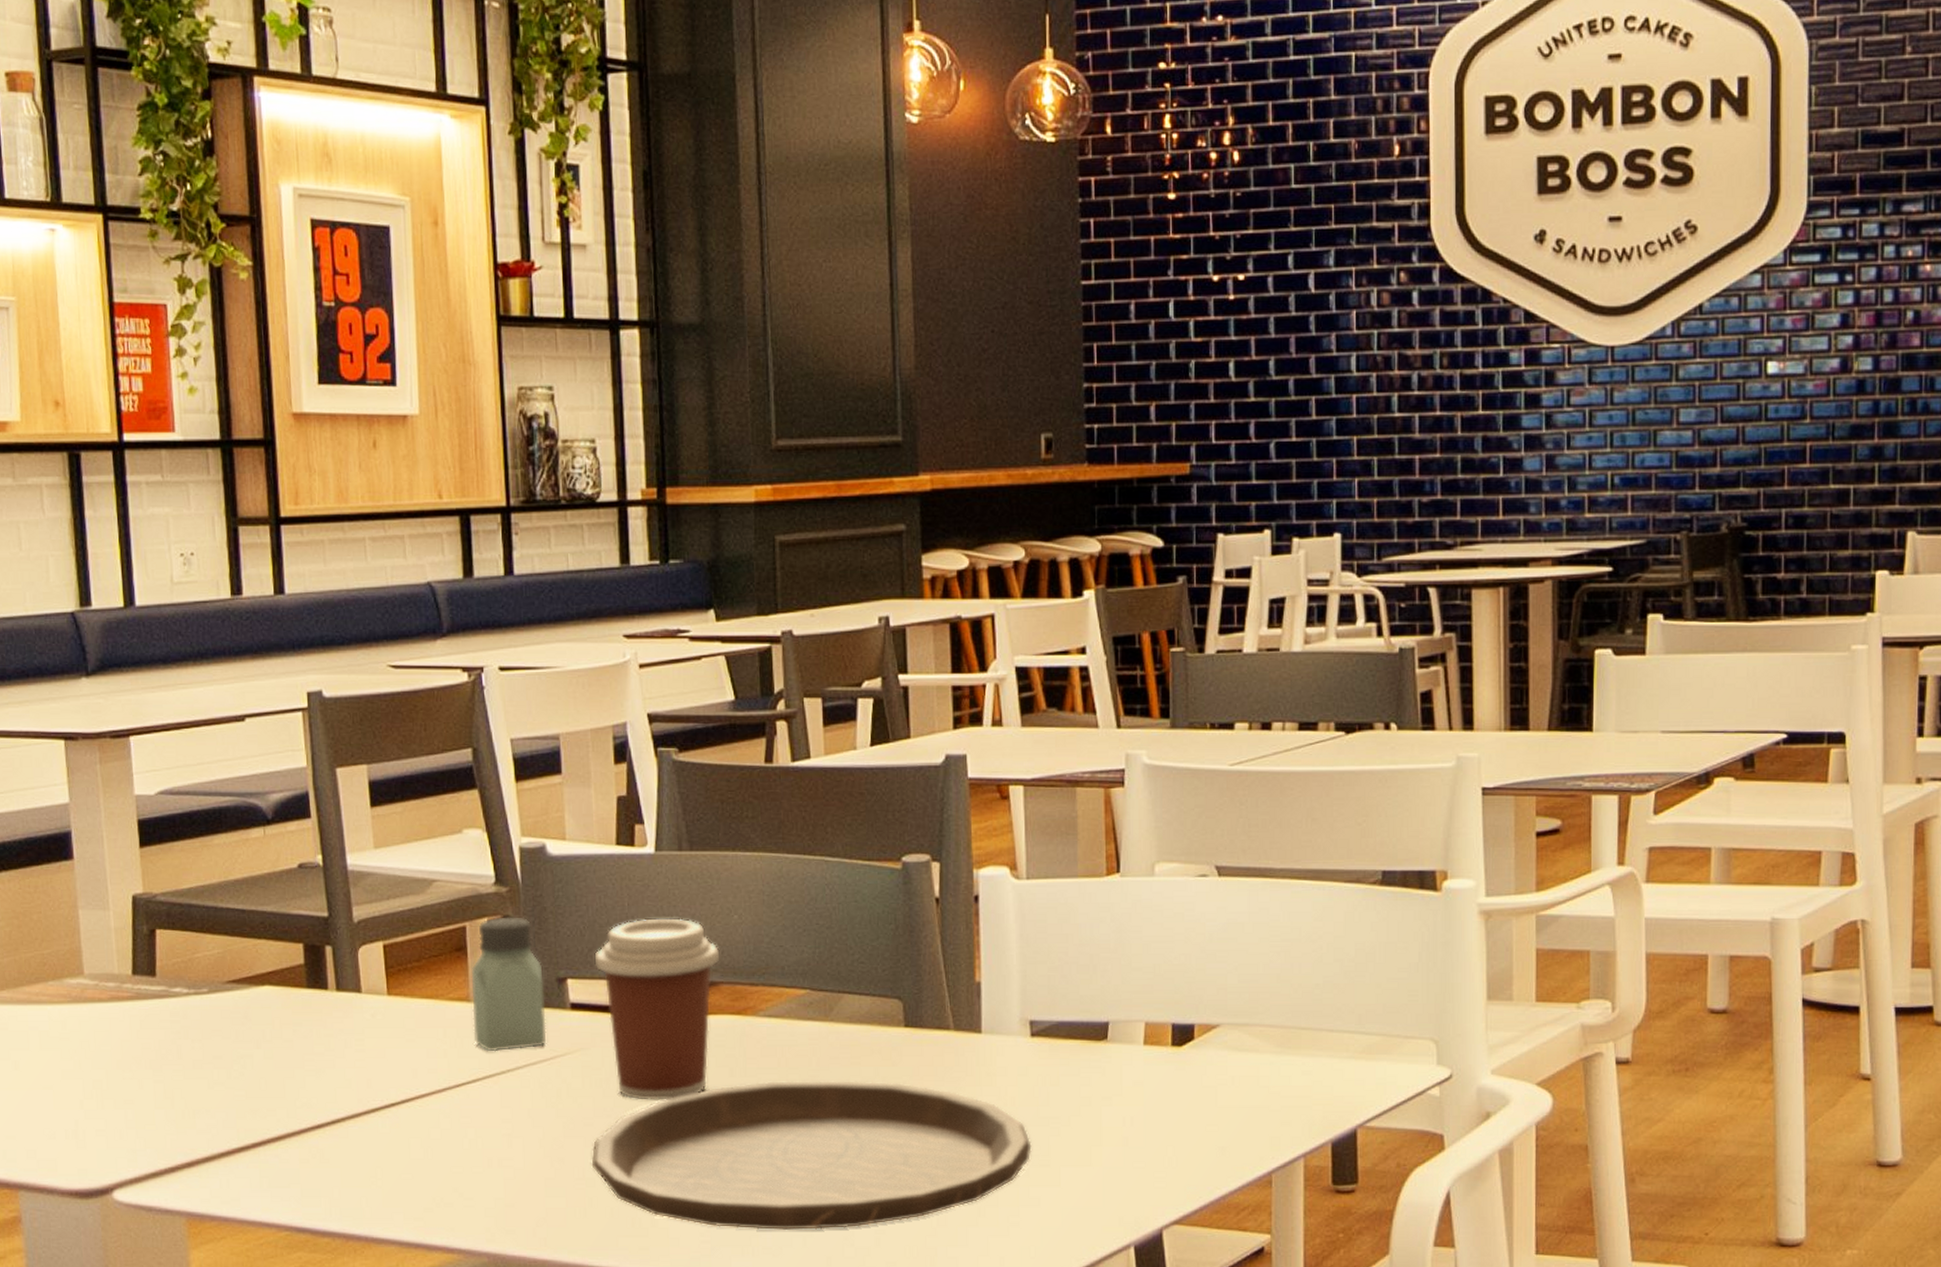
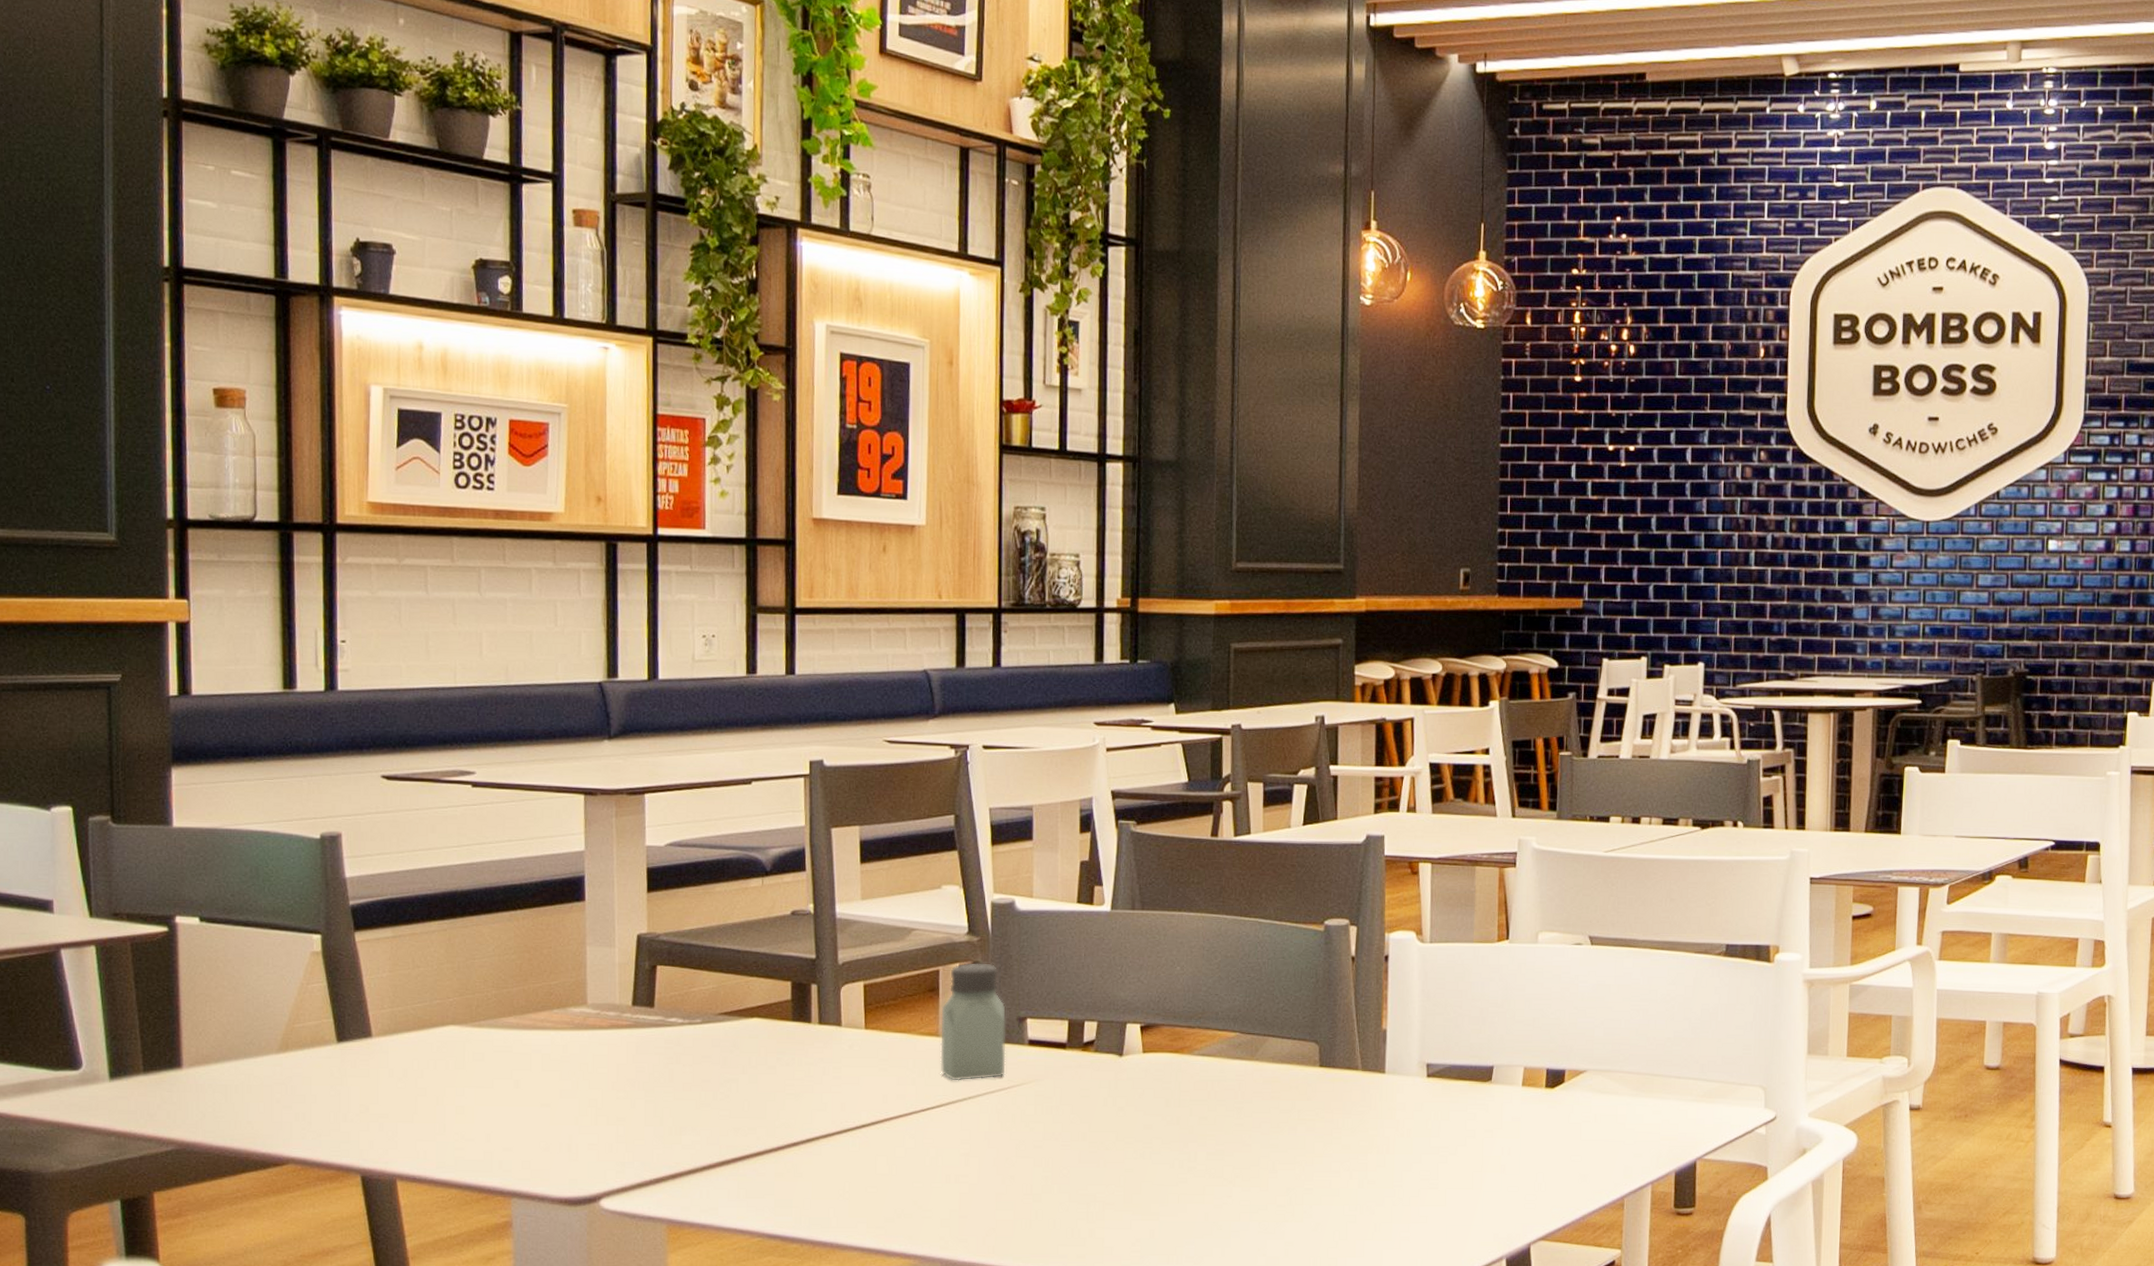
plate: present [591,1081,1032,1230] -> none [1038,1111,1423,1241]
coffee cup: present [594,918,719,1102] -> none [1052,968,1162,1127]

